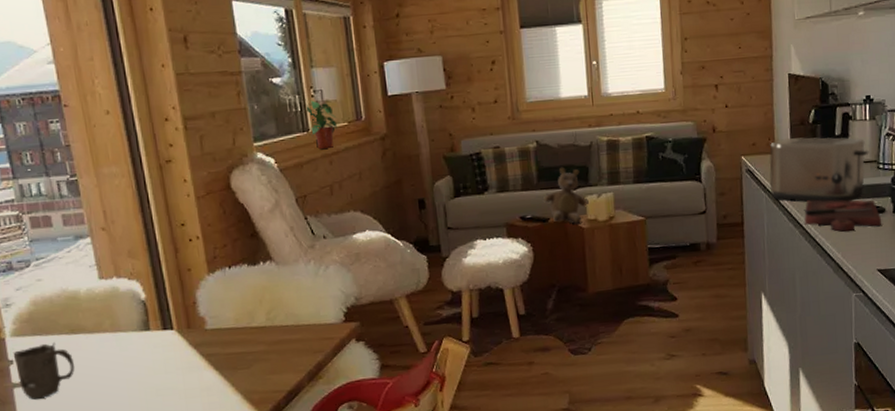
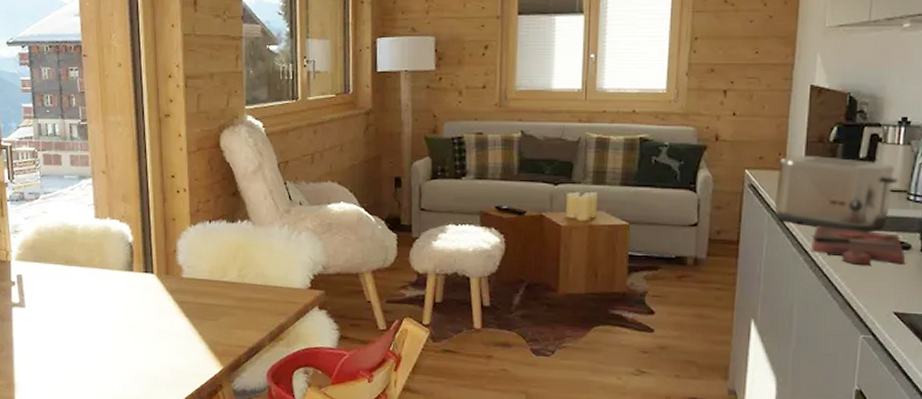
mug: present [13,342,75,400] -> none [15,270,66,320]
potted plant: present [304,100,337,150] -> none [296,70,325,119]
teddy bear: present [544,167,587,224] -> none [522,160,568,220]

